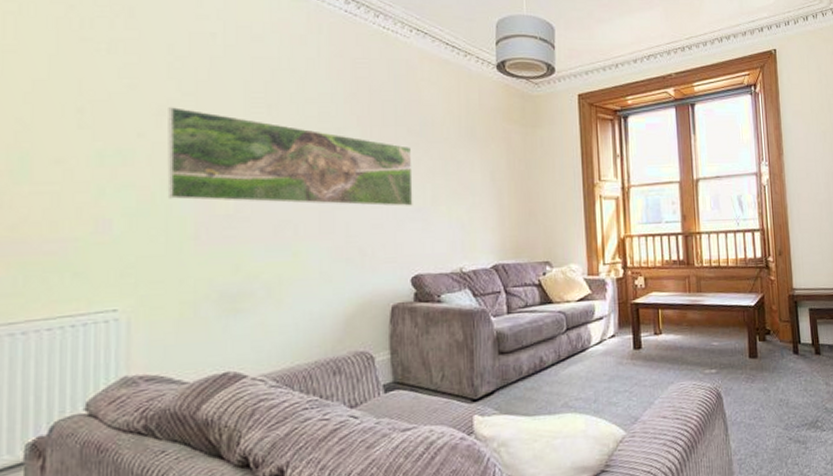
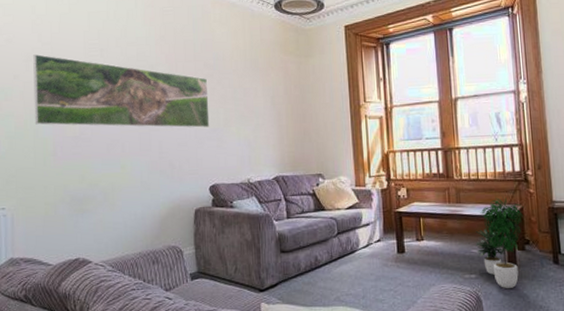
potted plant: none [716,284,765,384] -> present [475,196,524,289]

